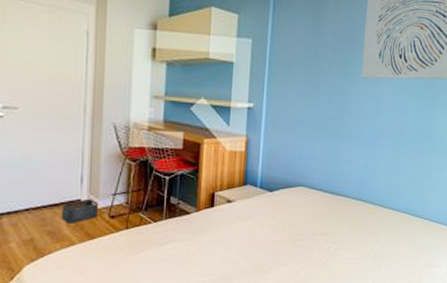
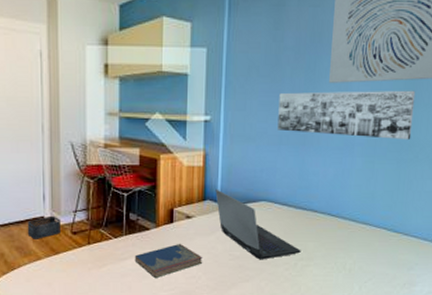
hardcover book: none [173,227,242,263] -> present [134,243,203,278]
laptop computer: none [255,174,335,244] -> present [215,189,301,260]
wall art: none [315,84,435,133] -> present [277,90,416,140]

